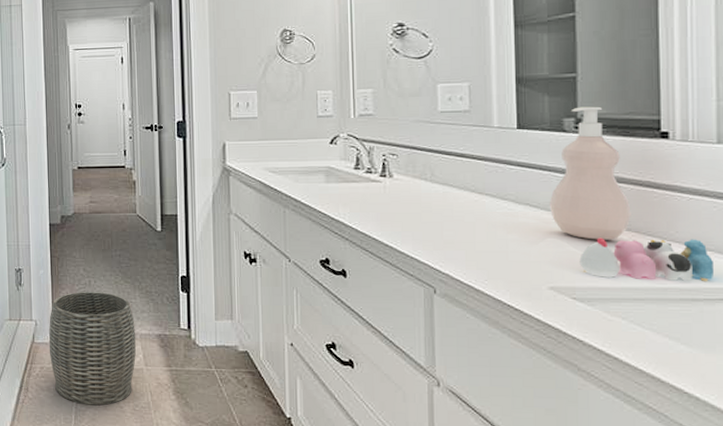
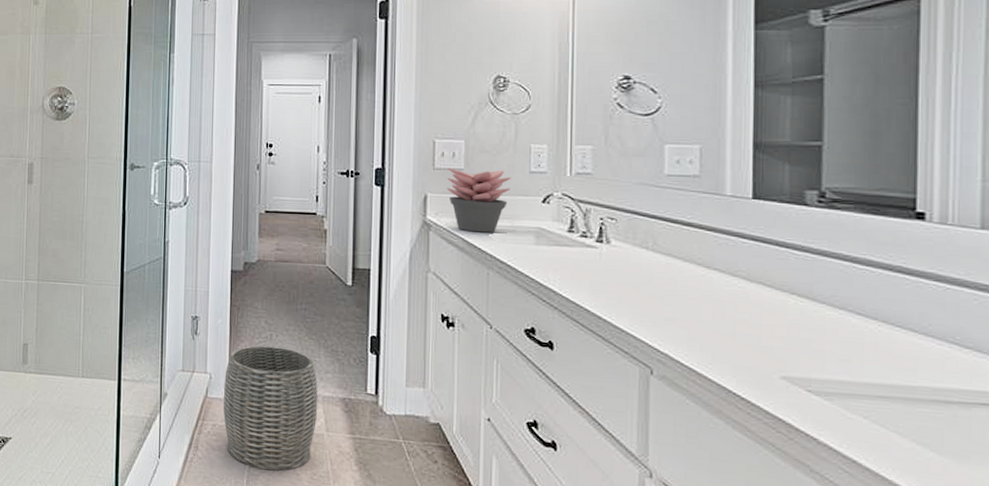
succulent plant: none [243,116,301,175] -> present [447,168,511,233]
soap bottle: present [549,106,631,240] -> none [785,179,879,329]
bath toy: present [579,238,715,282] -> none [817,325,973,383]

